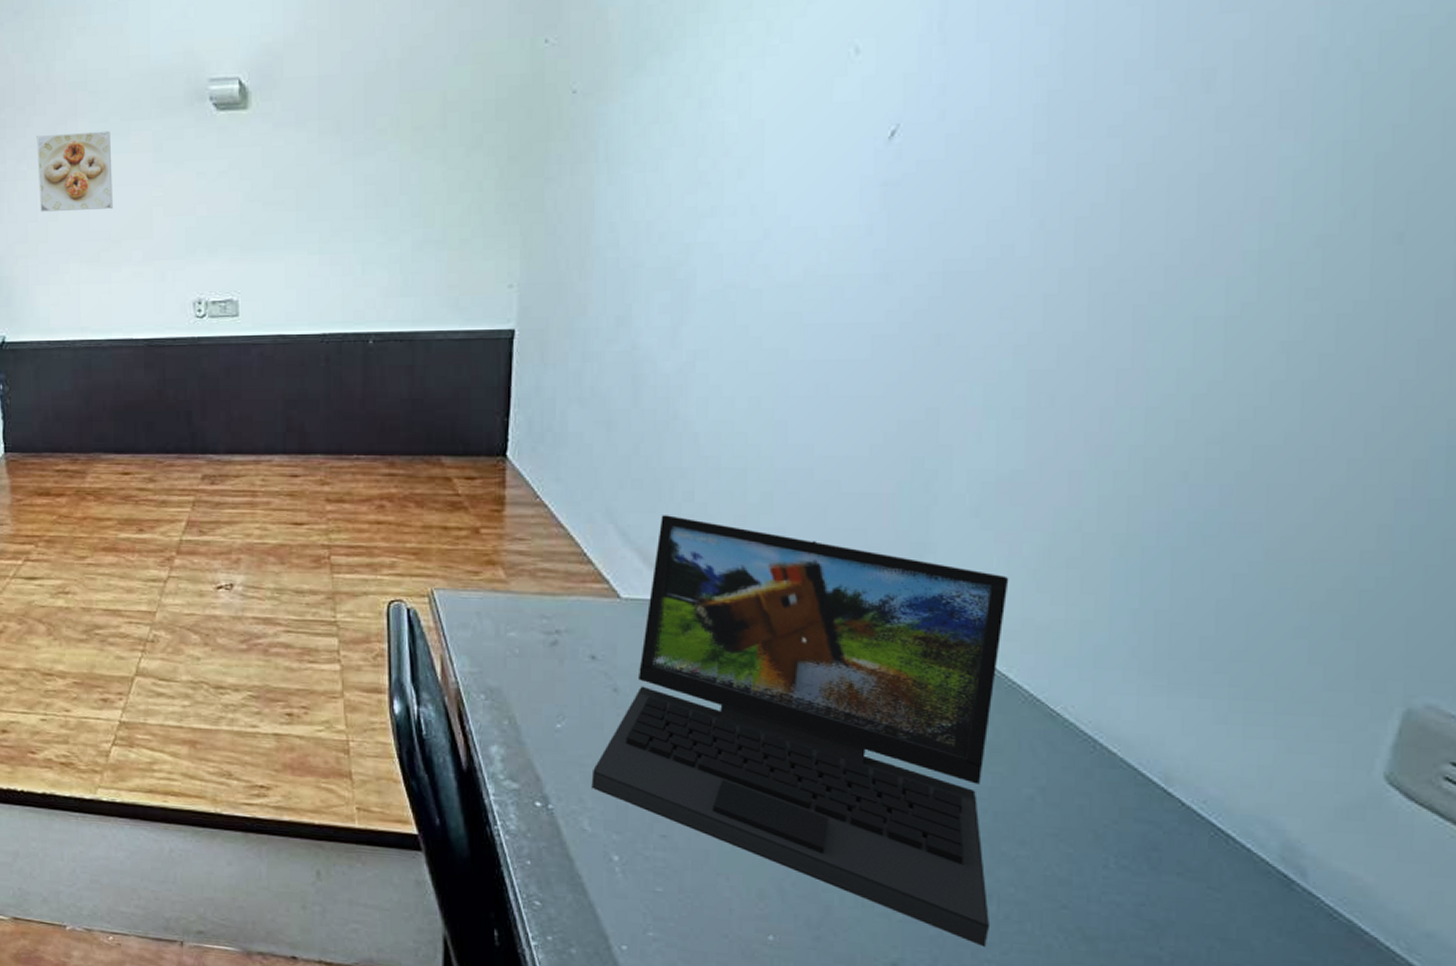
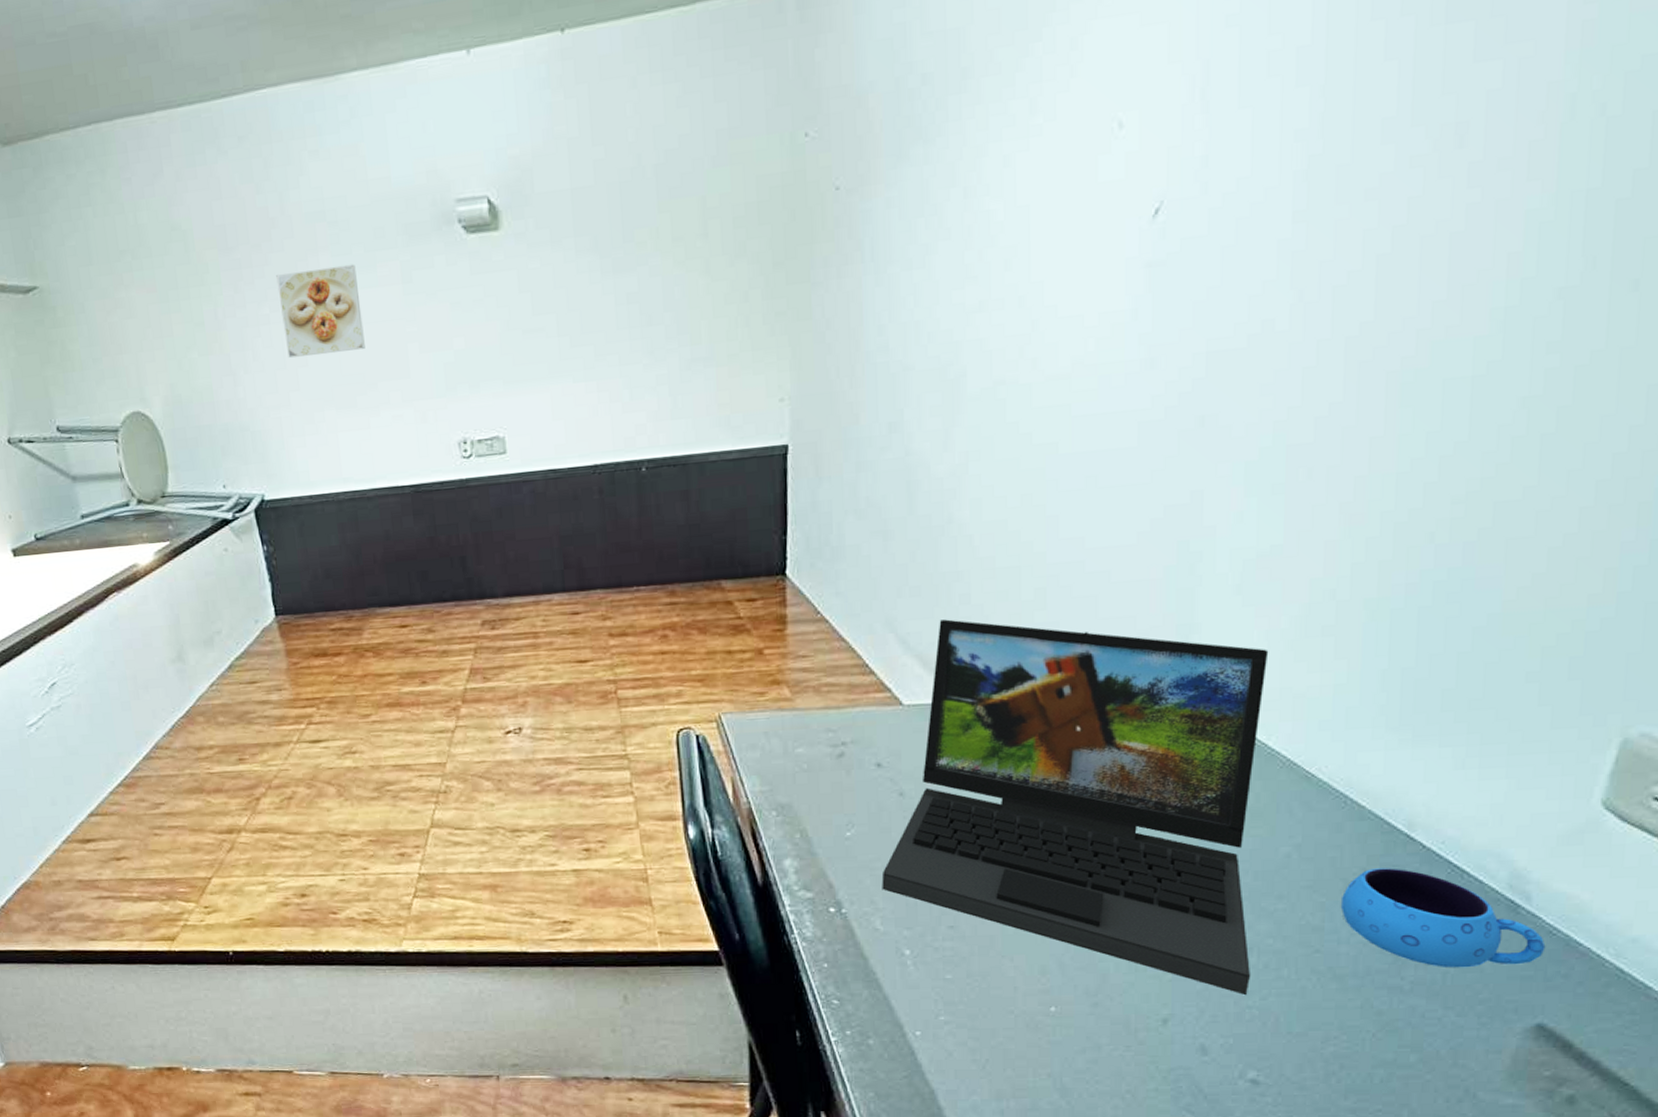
mug: none [1091,822,1326,948] -> present [1341,868,1546,968]

